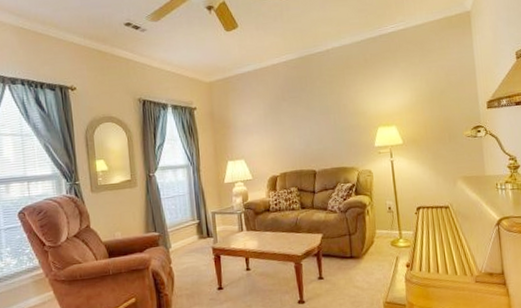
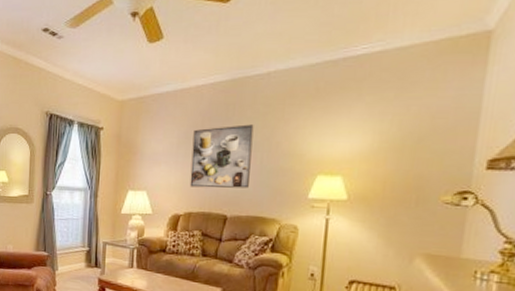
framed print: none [276,92,329,151] -> present [189,124,254,189]

